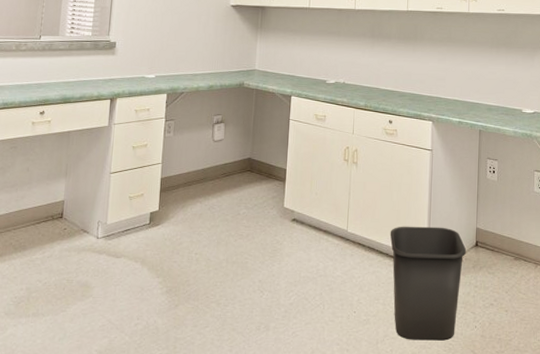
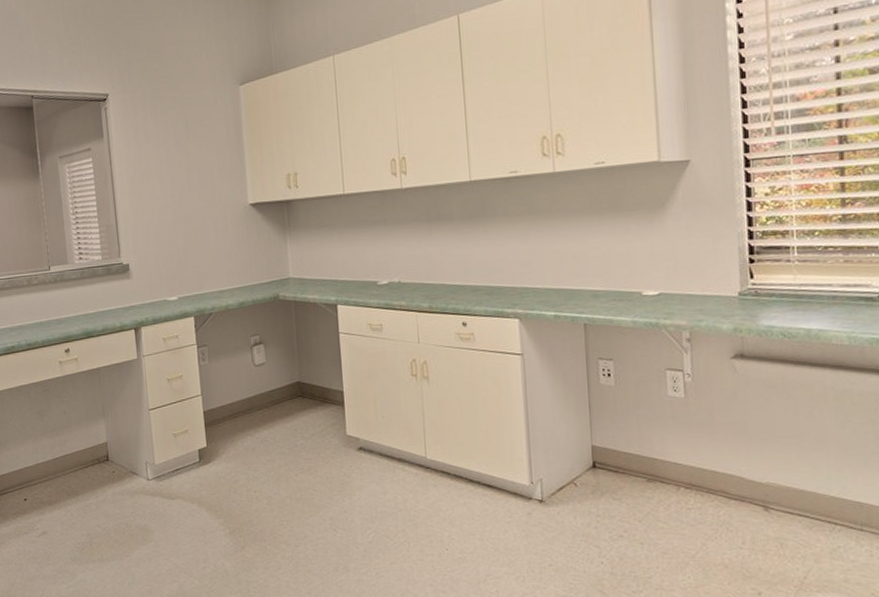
waste bin: present [390,226,467,341] -> none [479,447,582,580]

